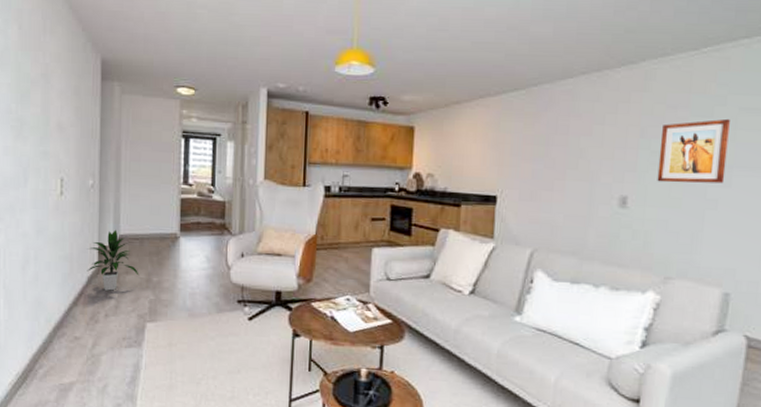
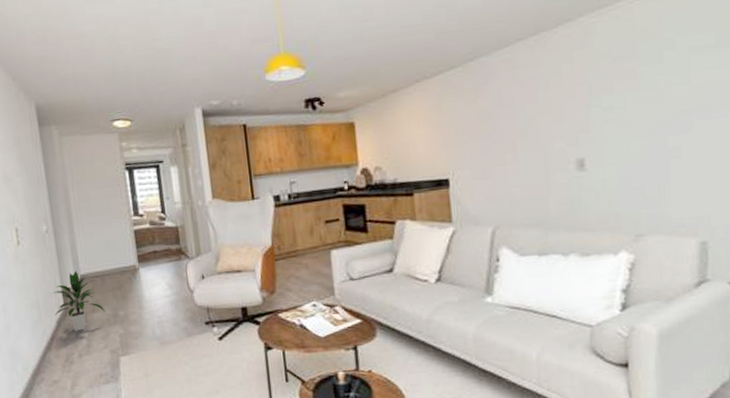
wall art: present [657,118,730,184] -> none [610,61,685,139]

